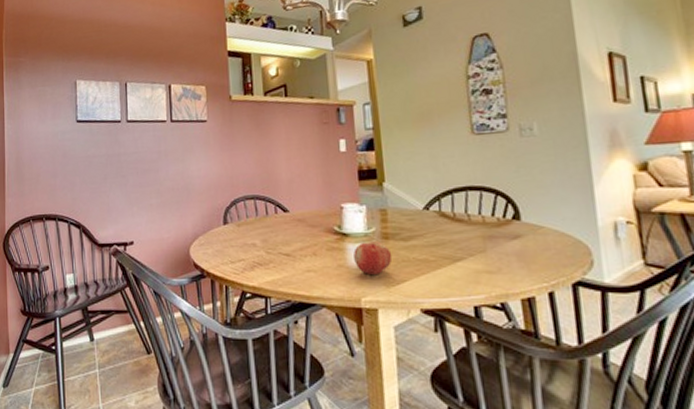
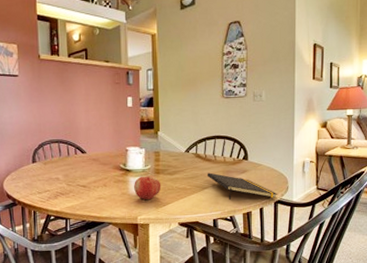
notepad: none [458,238,577,278] -> present [206,172,278,200]

